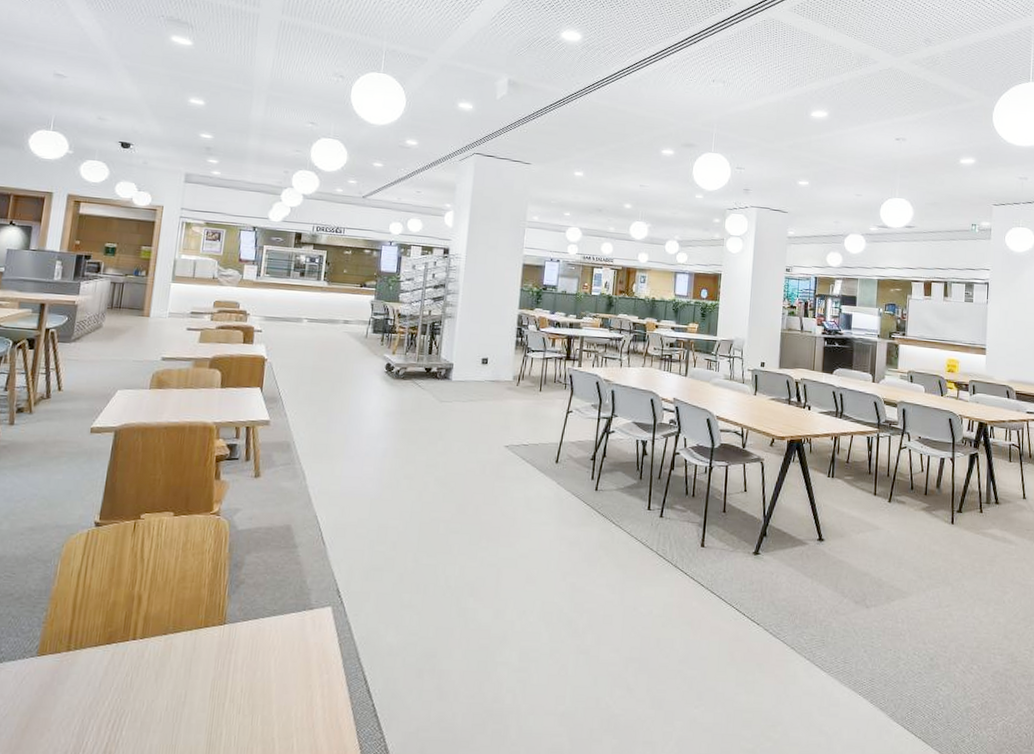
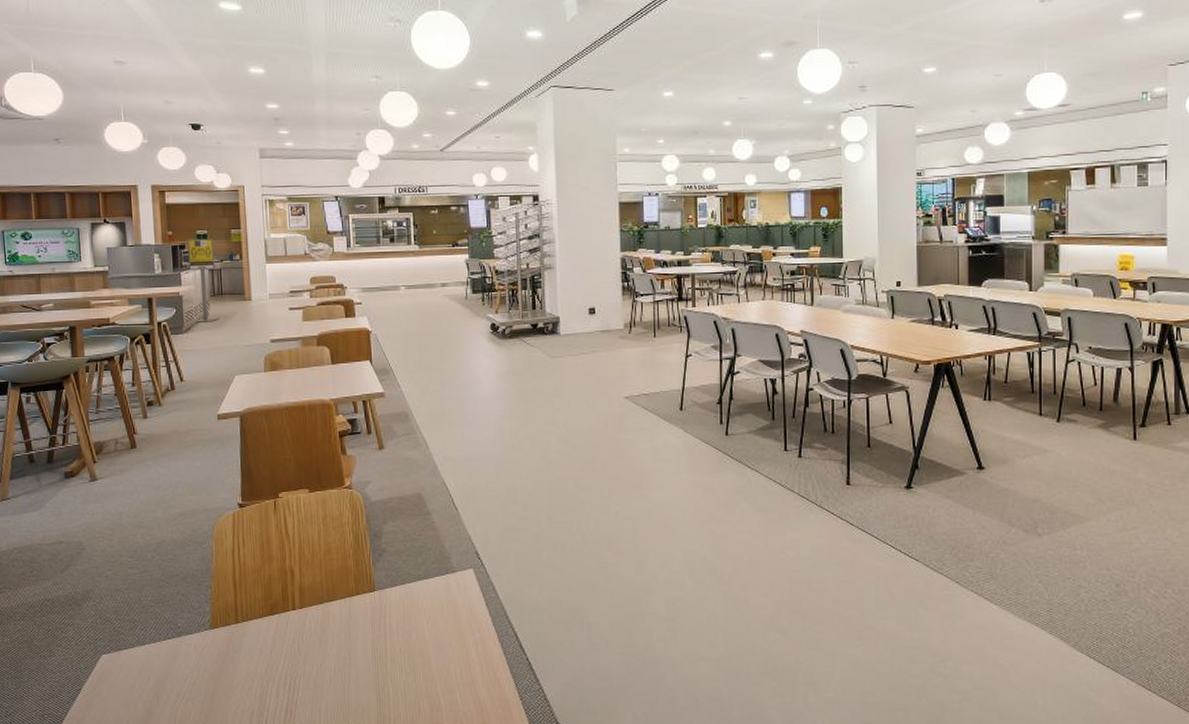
sign stand: none [85,250,121,334] -> present [187,238,220,323]

